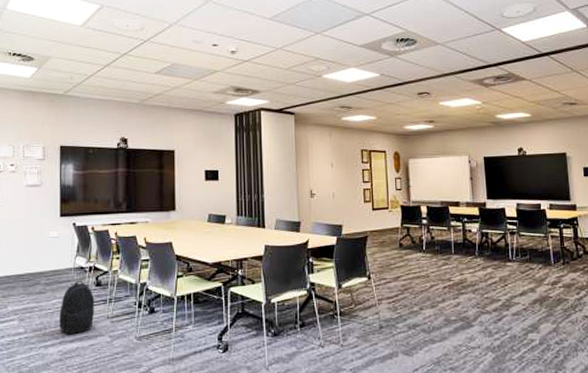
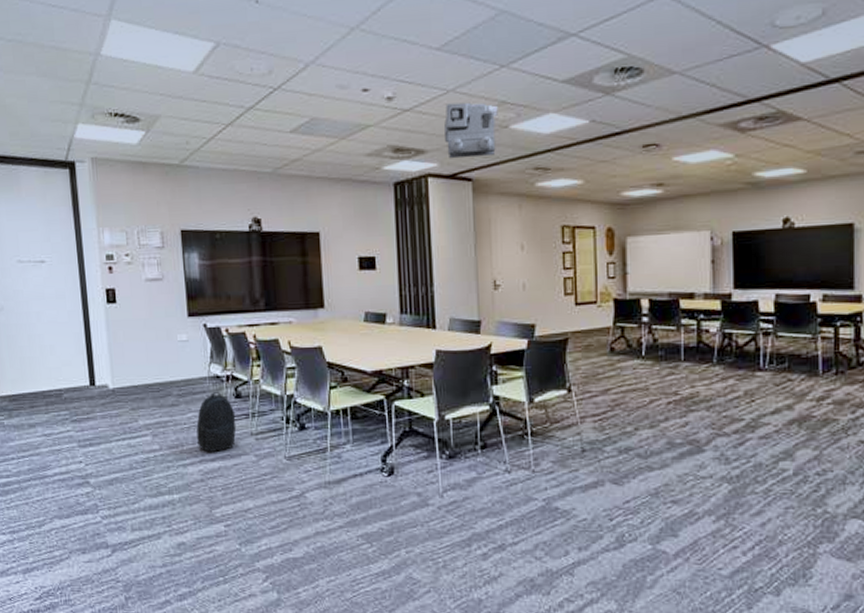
total station: none [274,57,314,98] -> present [444,102,498,159]

